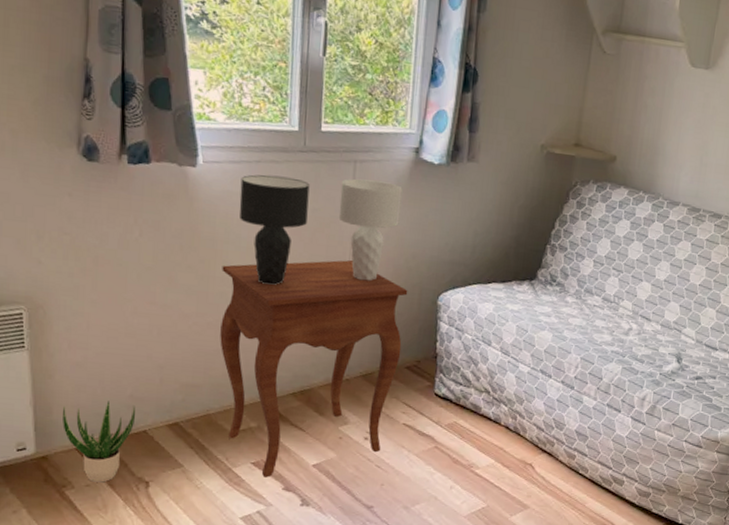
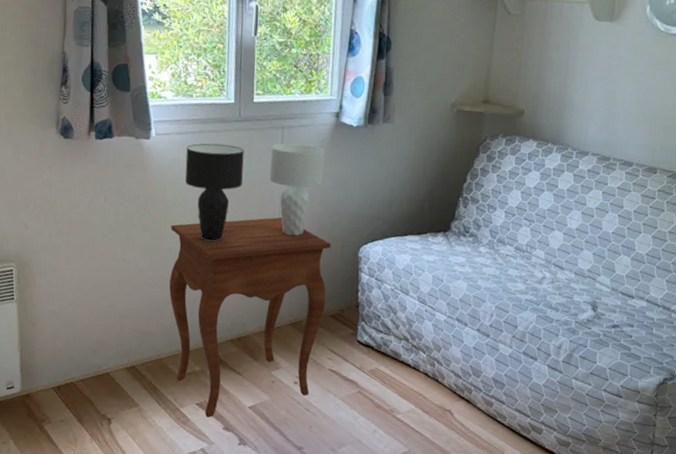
potted plant: present [63,400,135,482] -> none [42,345,100,418]

